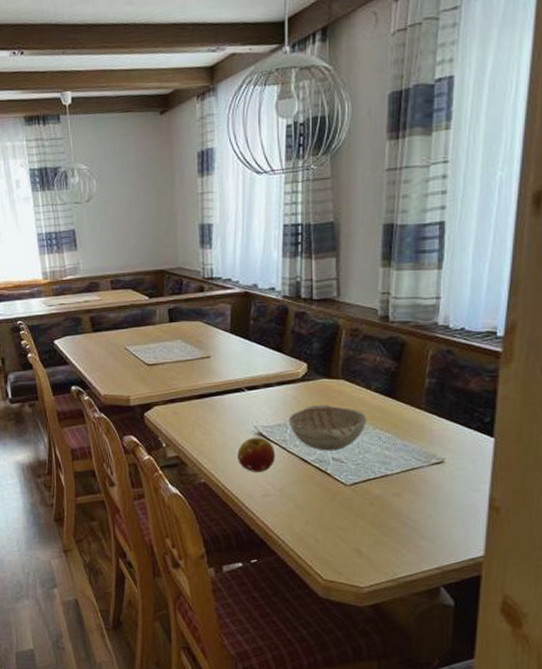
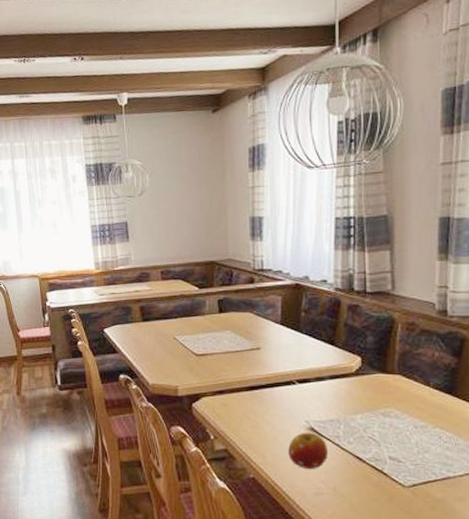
decorative bowl: present [288,404,367,451] -> none [342,400,426,450]

